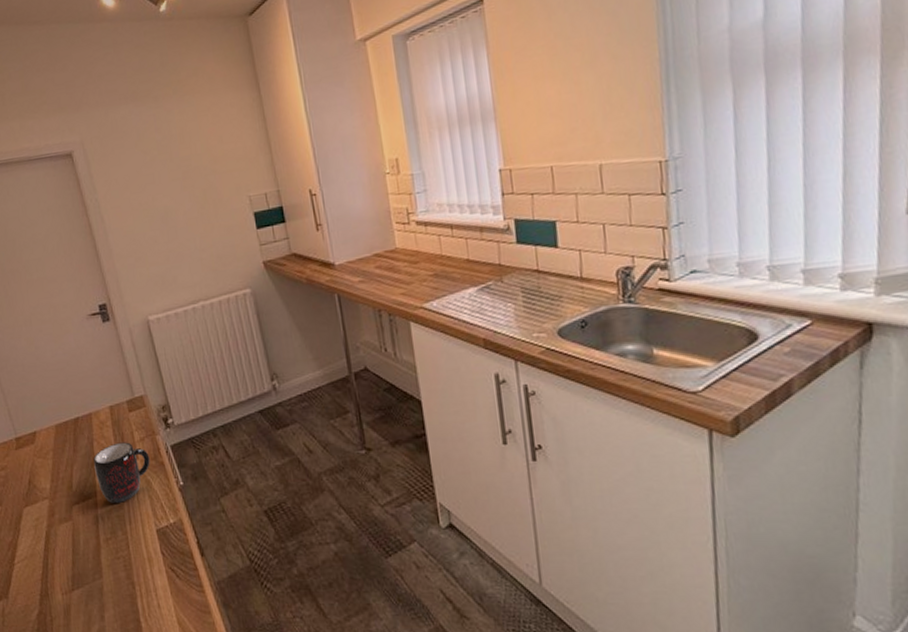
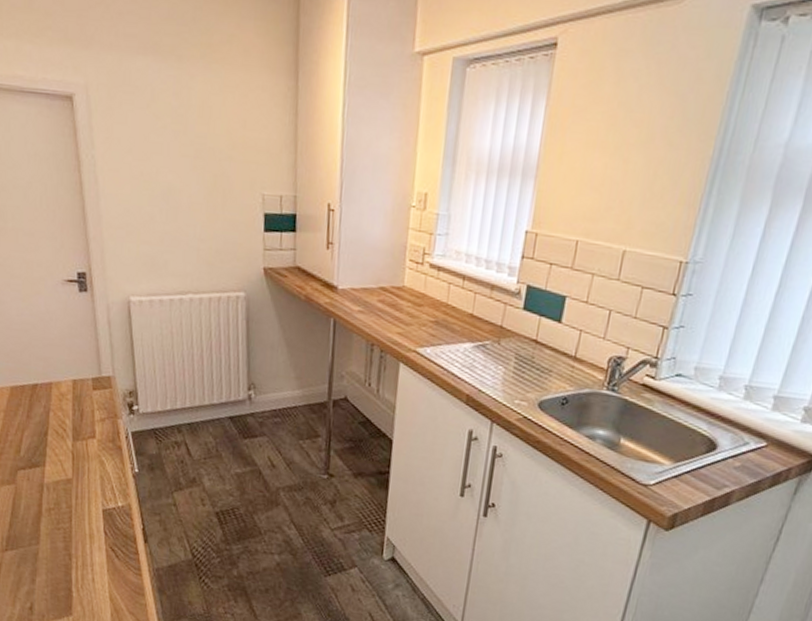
mug: present [93,442,150,503] -> none [47,417,107,477]

